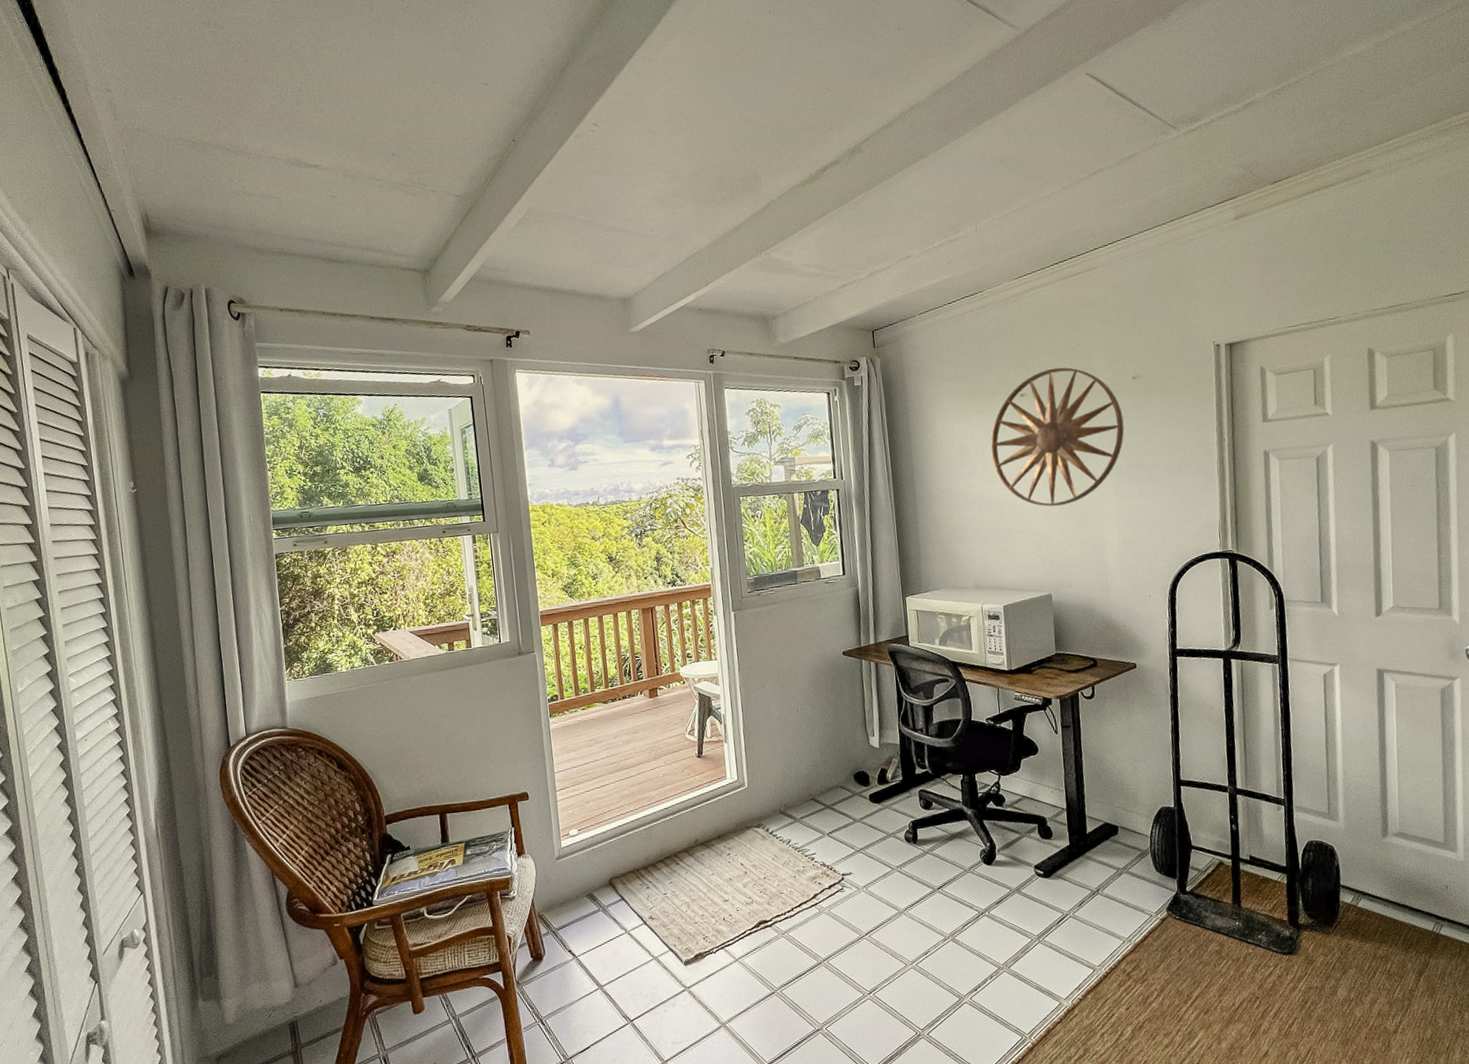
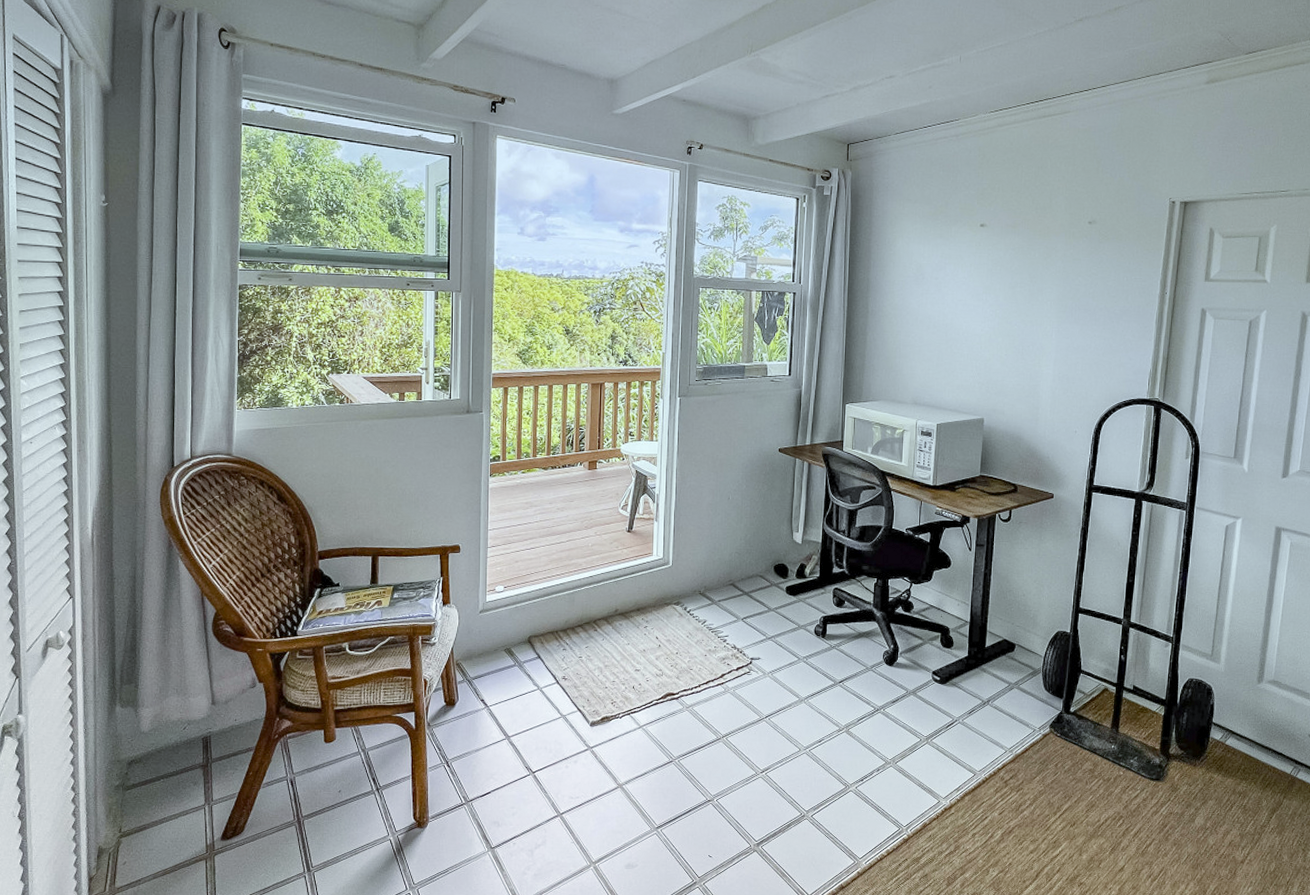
wall art: present [990,367,1125,507] -> none [945,203,1075,335]

